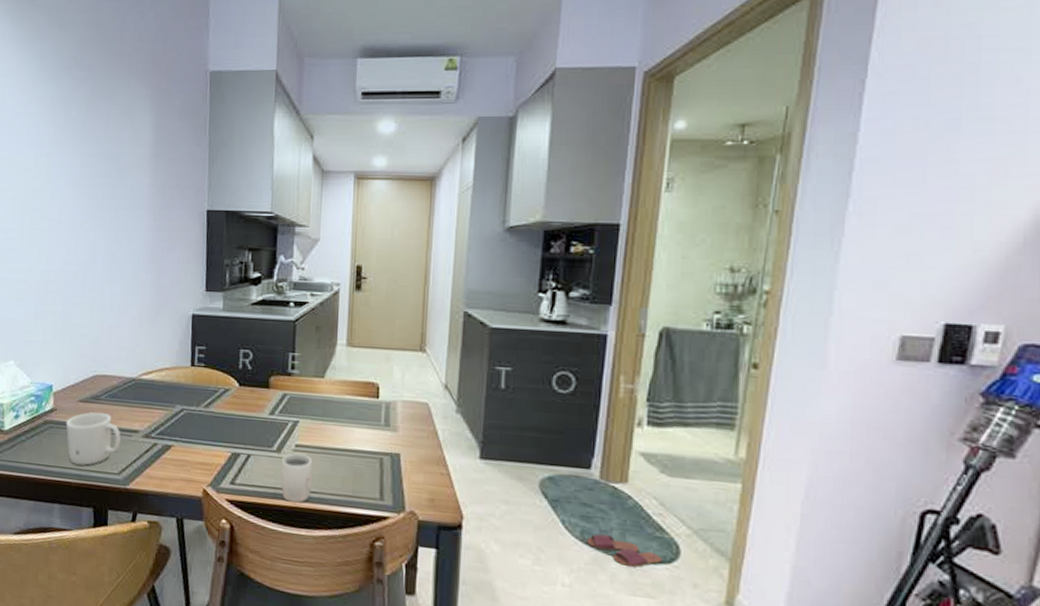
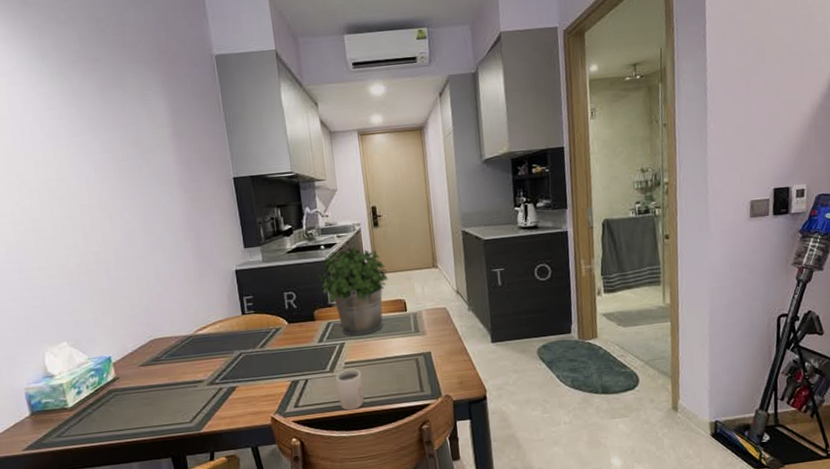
mug: present [65,412,121,466] -> none [130,371,188,423]
potted plant: none [279,309,364,417] -> present [317,246,389,336]
slippers: present [587,534,663,567] -> none [576,379,629,398]

